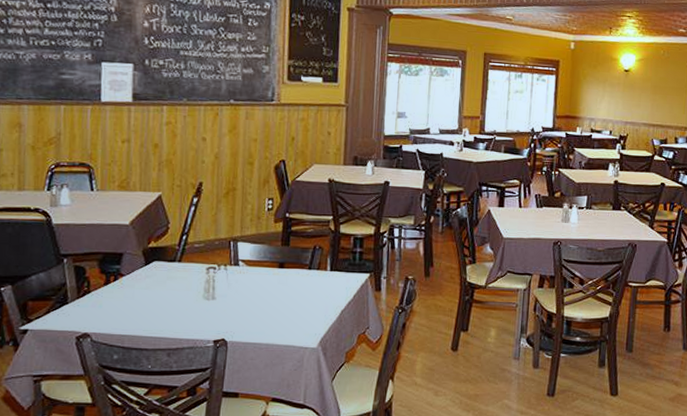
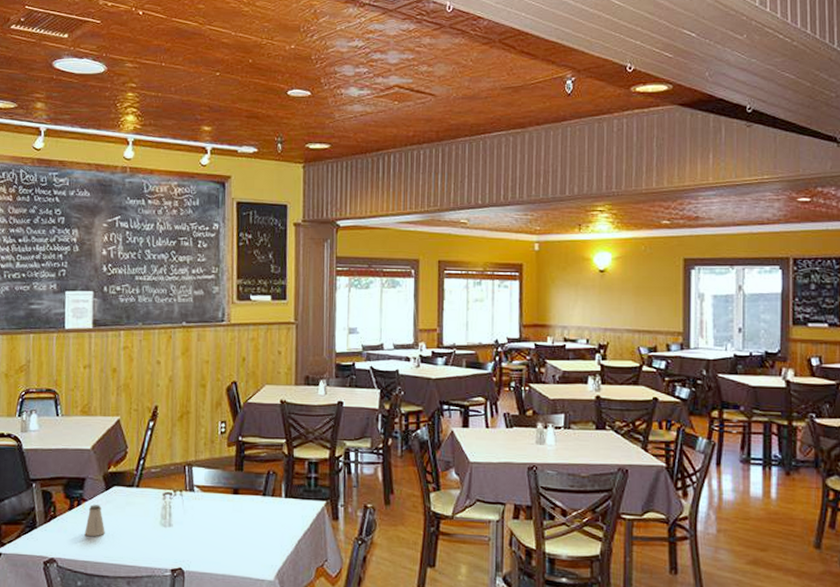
saltshaker: none [122,279,144,311] -> present [84,505,105,537]

